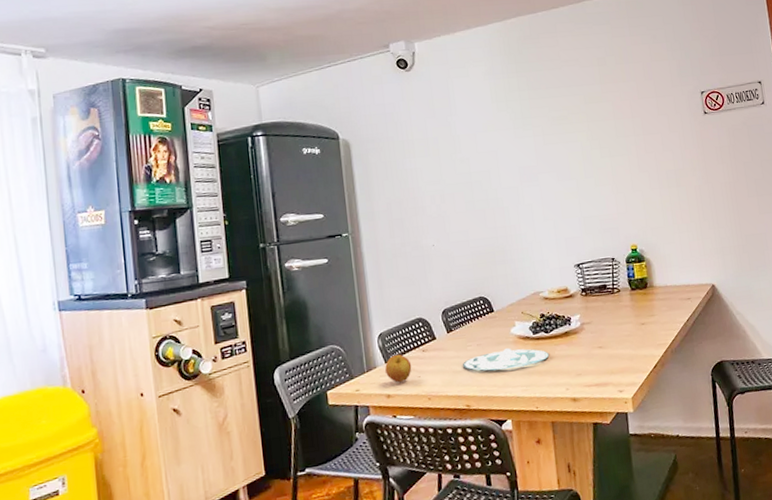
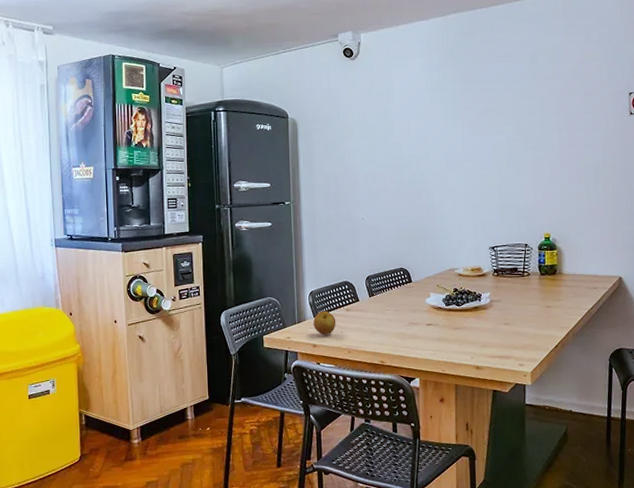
plate: present [463,348,550,371] -> none [381,316,459,334]

